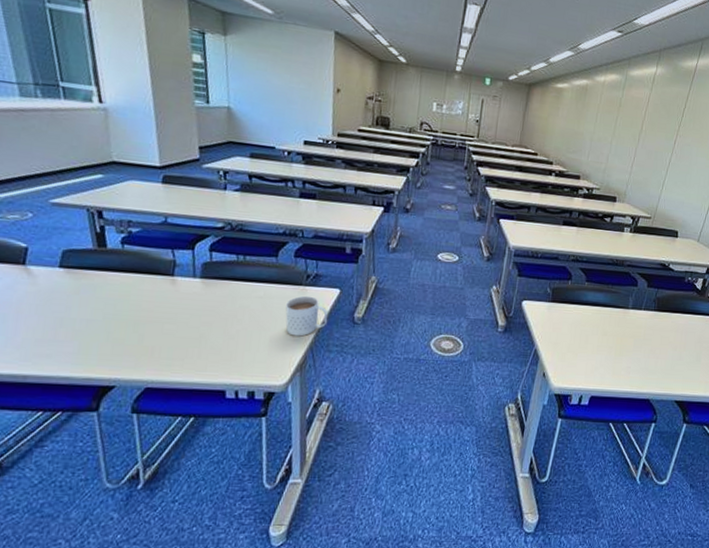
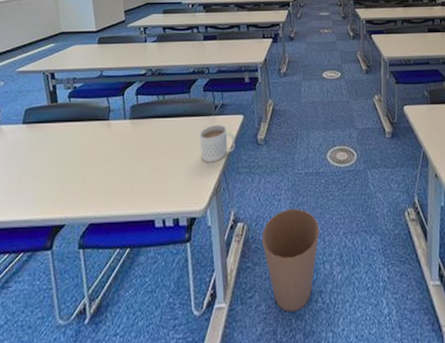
trash bin: none [347,393,413,491] -> present [262,208,319,312]

